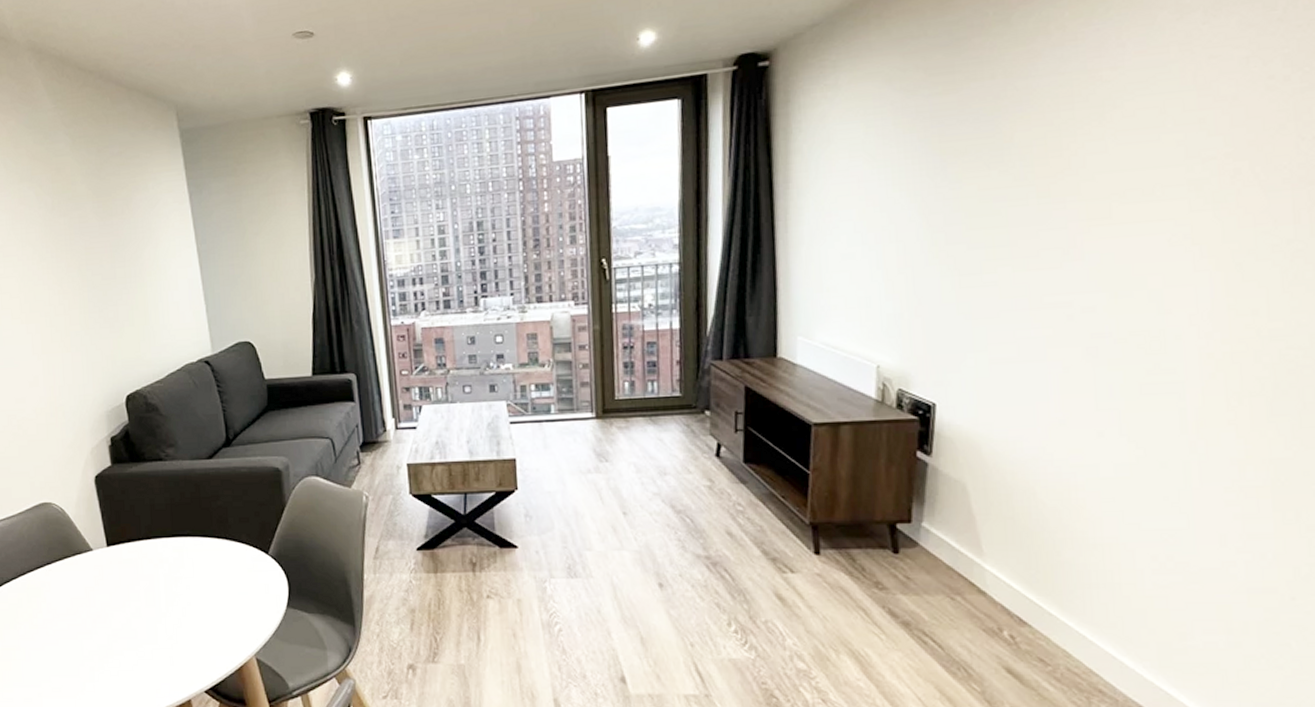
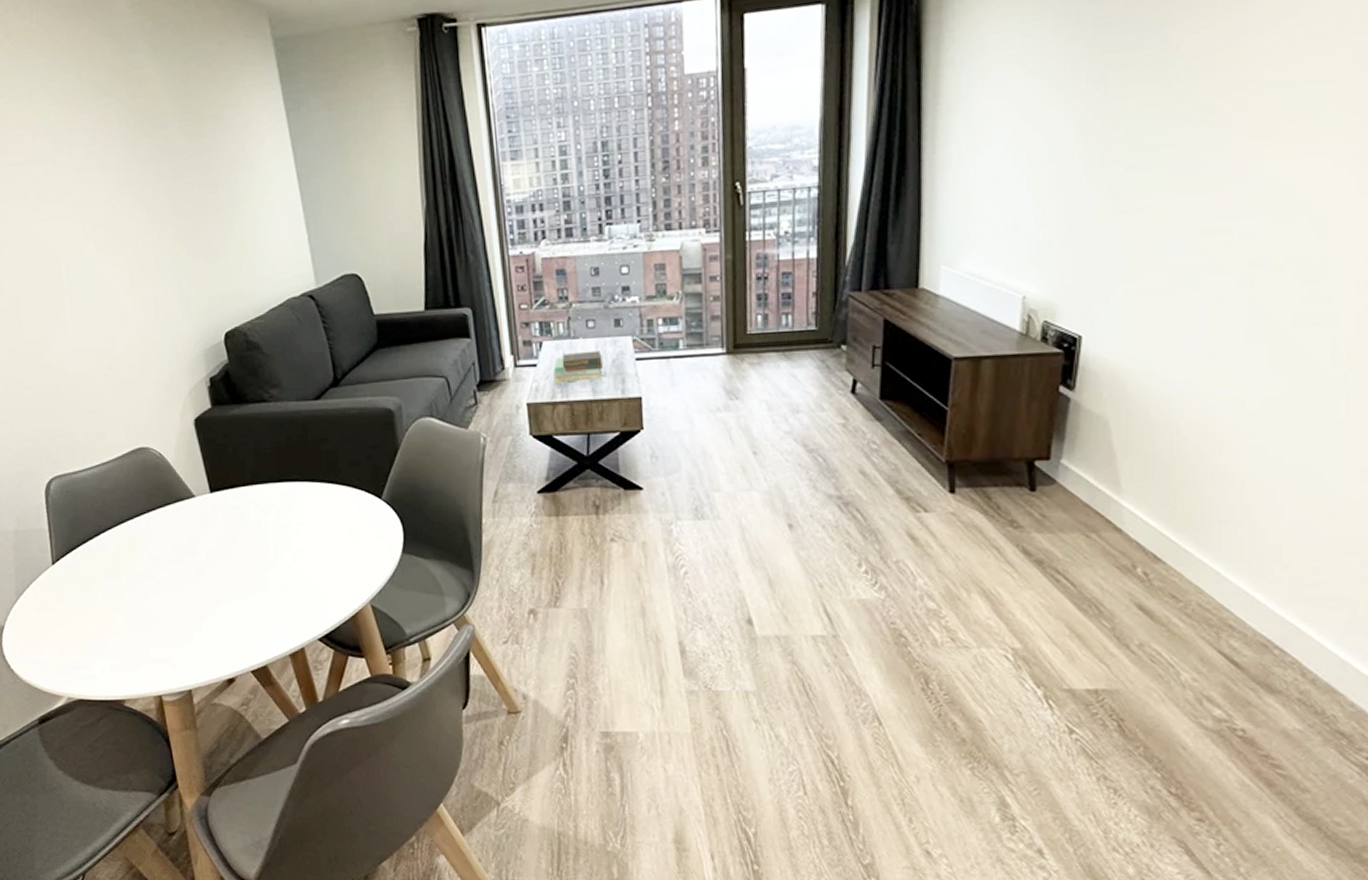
books: none [432,414,480,446] -> present [553,350,604,385]

